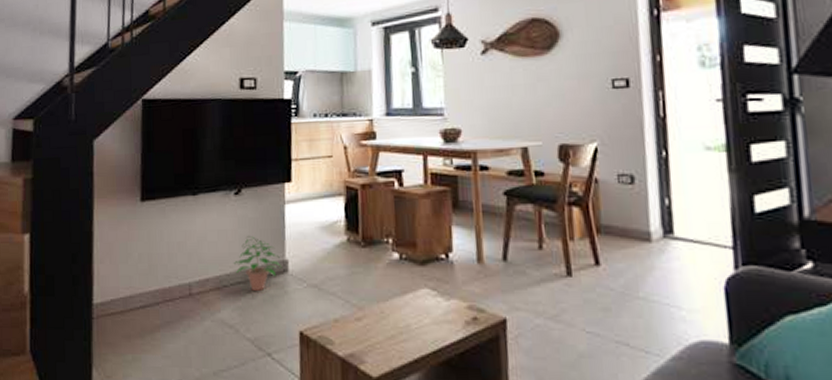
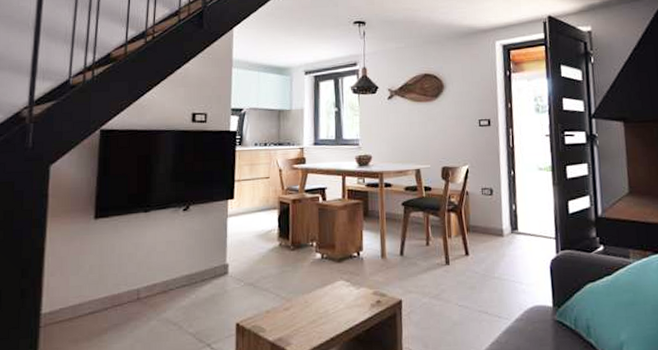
potted plant: present [233,236,283,292] -> none [179,245,224,293]

